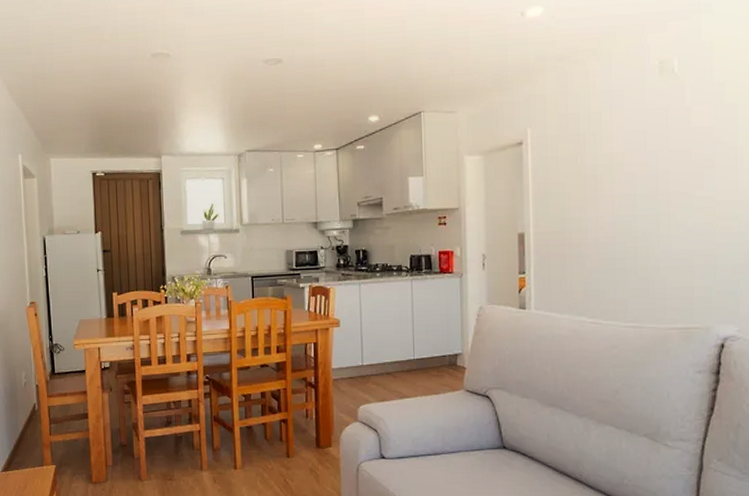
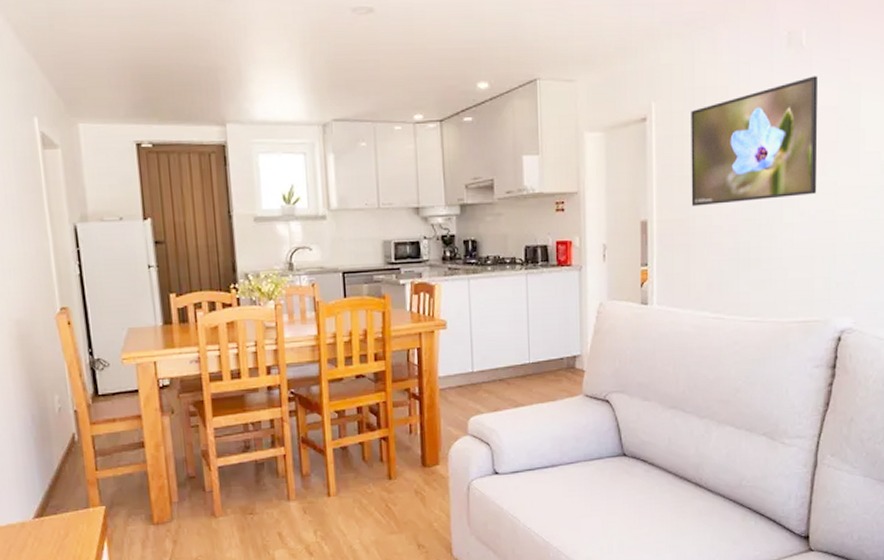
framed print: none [565,99,694,220] -> present [691,76,818,207]

